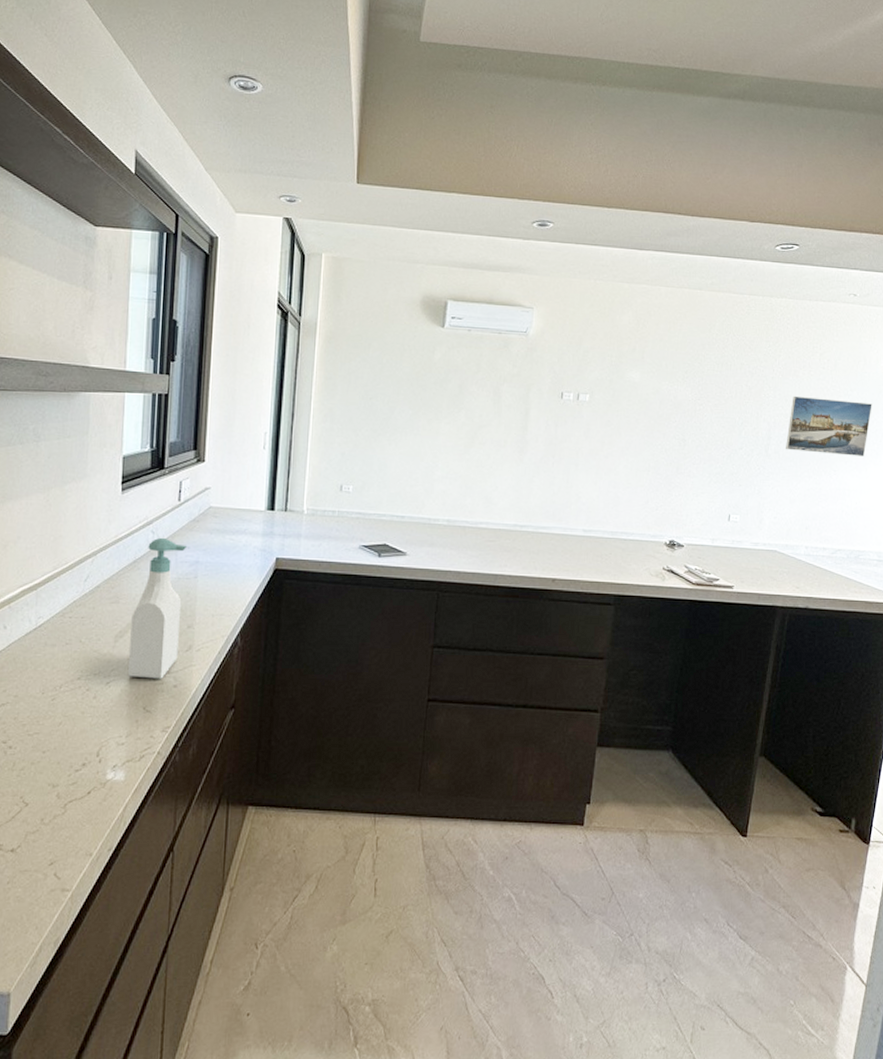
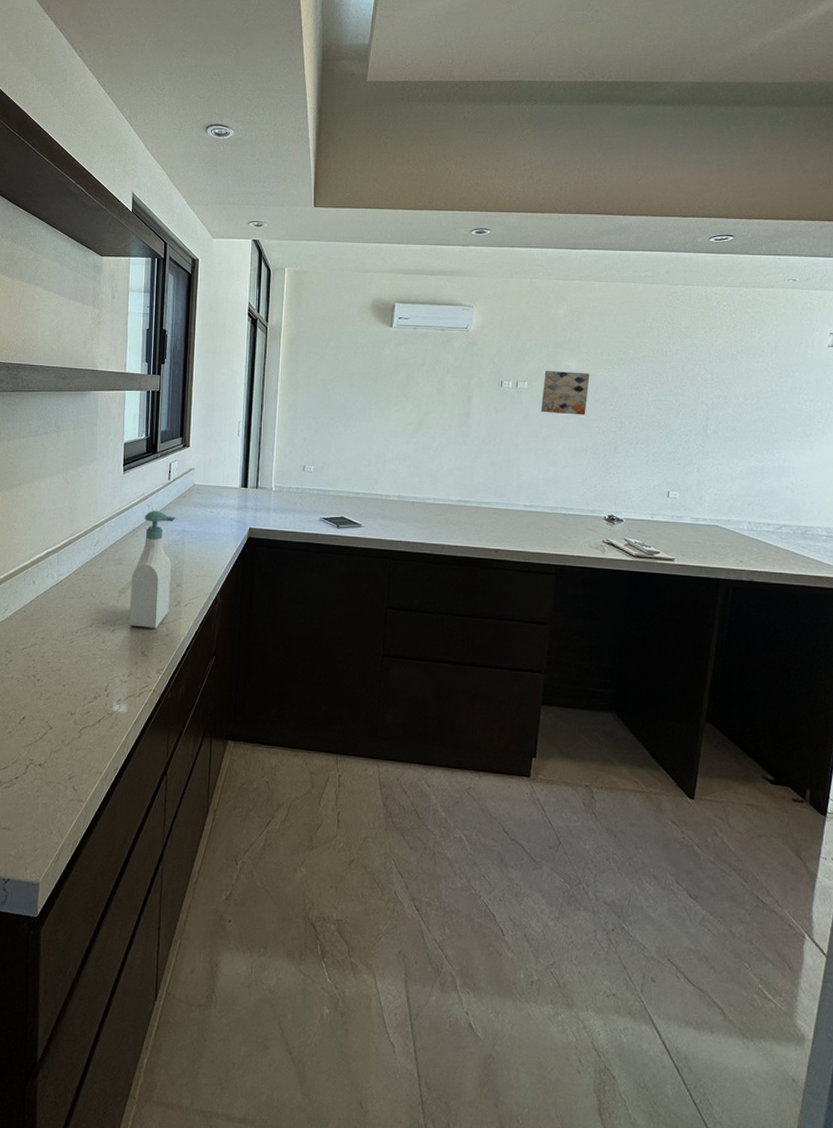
wall art: none [603,383,654,432] -> present [541,371,590,415]
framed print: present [786,395,872,456] -> none [725,378,816,435]

